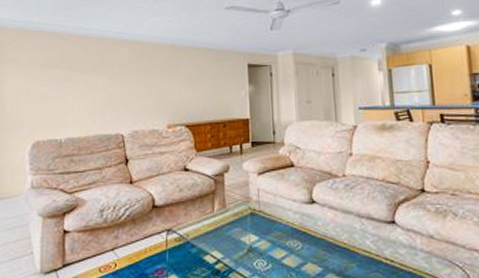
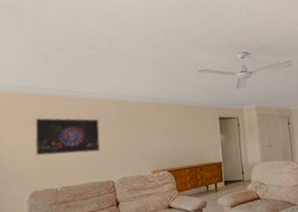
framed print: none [41,58,110,101] -> present [35,118,100,156]

